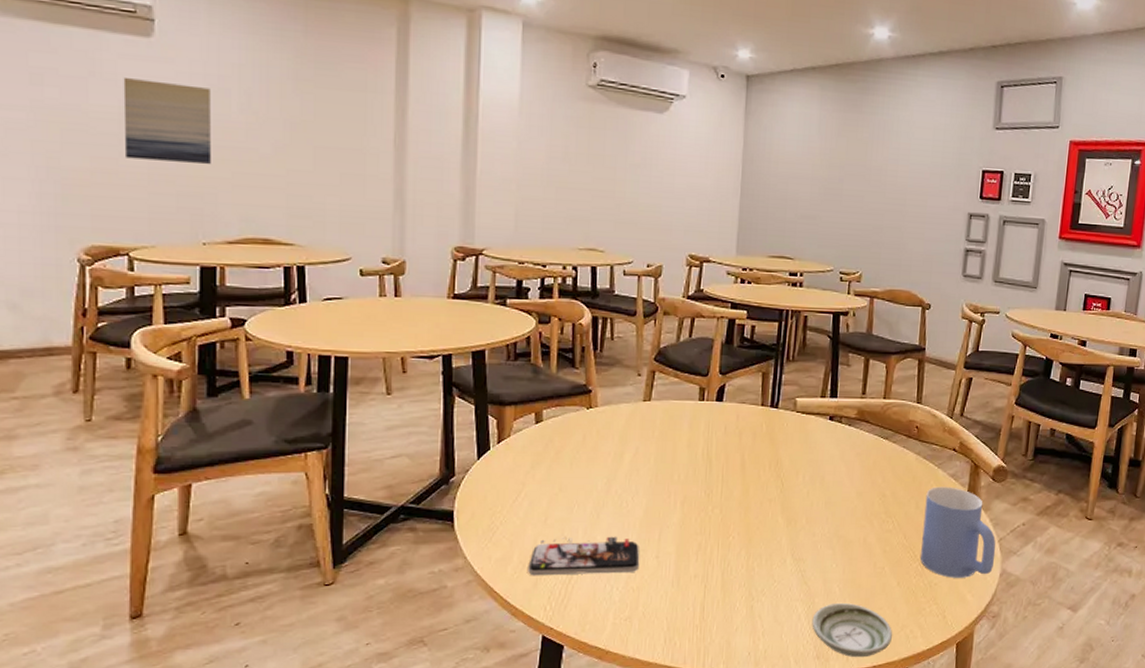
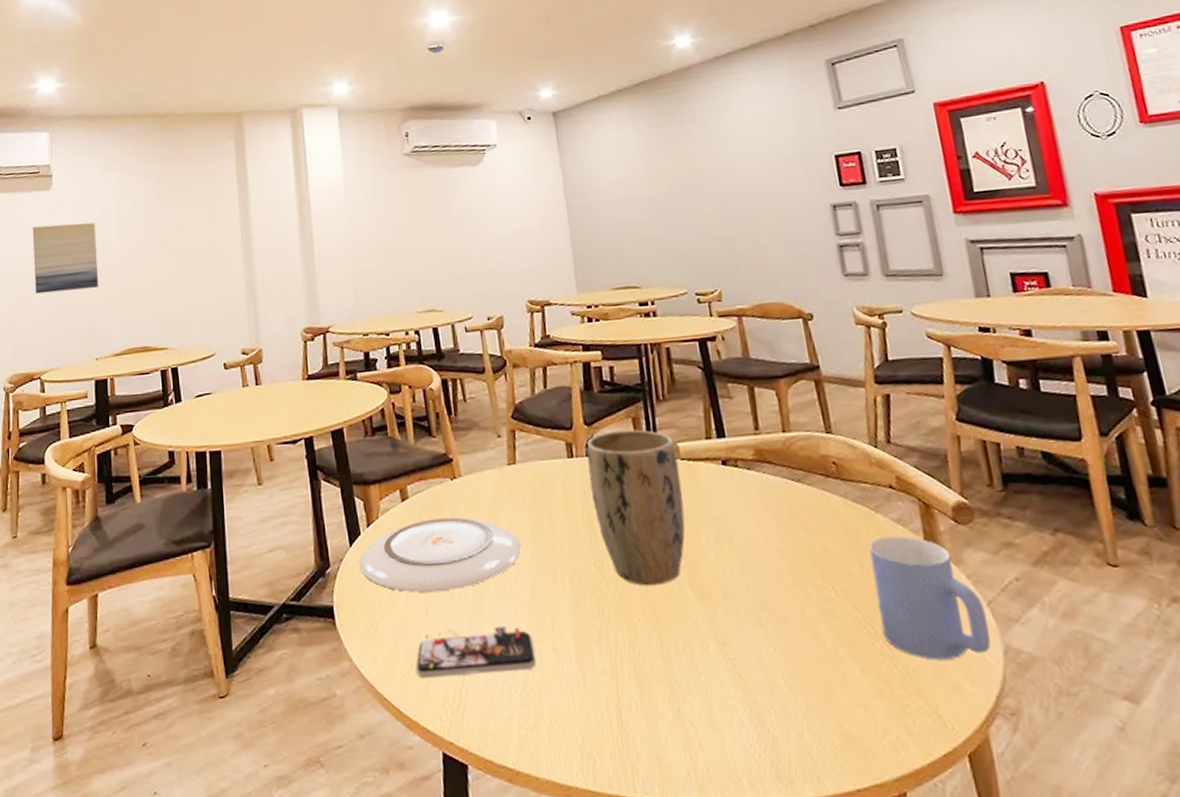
plate: none [485,441,642,504] -> present [359,517,520,592]
plant pot: none [713,382,795,512] -> present [586,429,686,586]
saucer: present [812,603,892,658] -> none [758,701,874,778]

